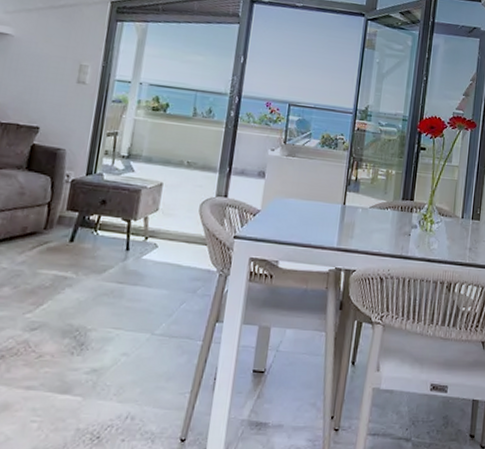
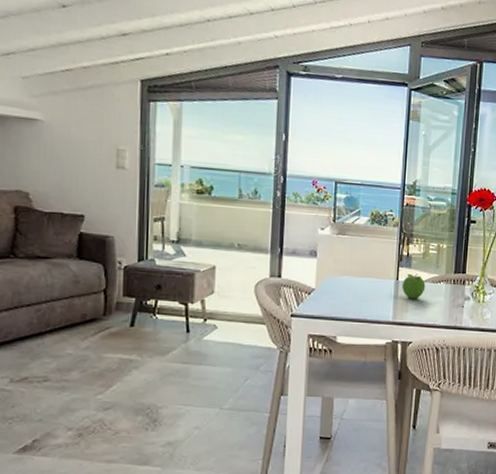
fruit: none [348,198,373,225] -> present [401,273,426,299]

